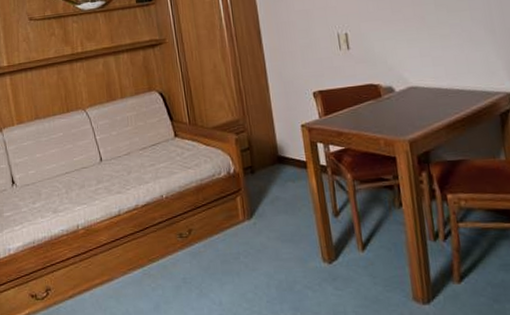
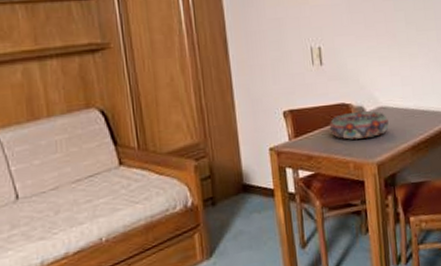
decorative bowl: none [358,91,420,118] -> present [329,111,389,140]

